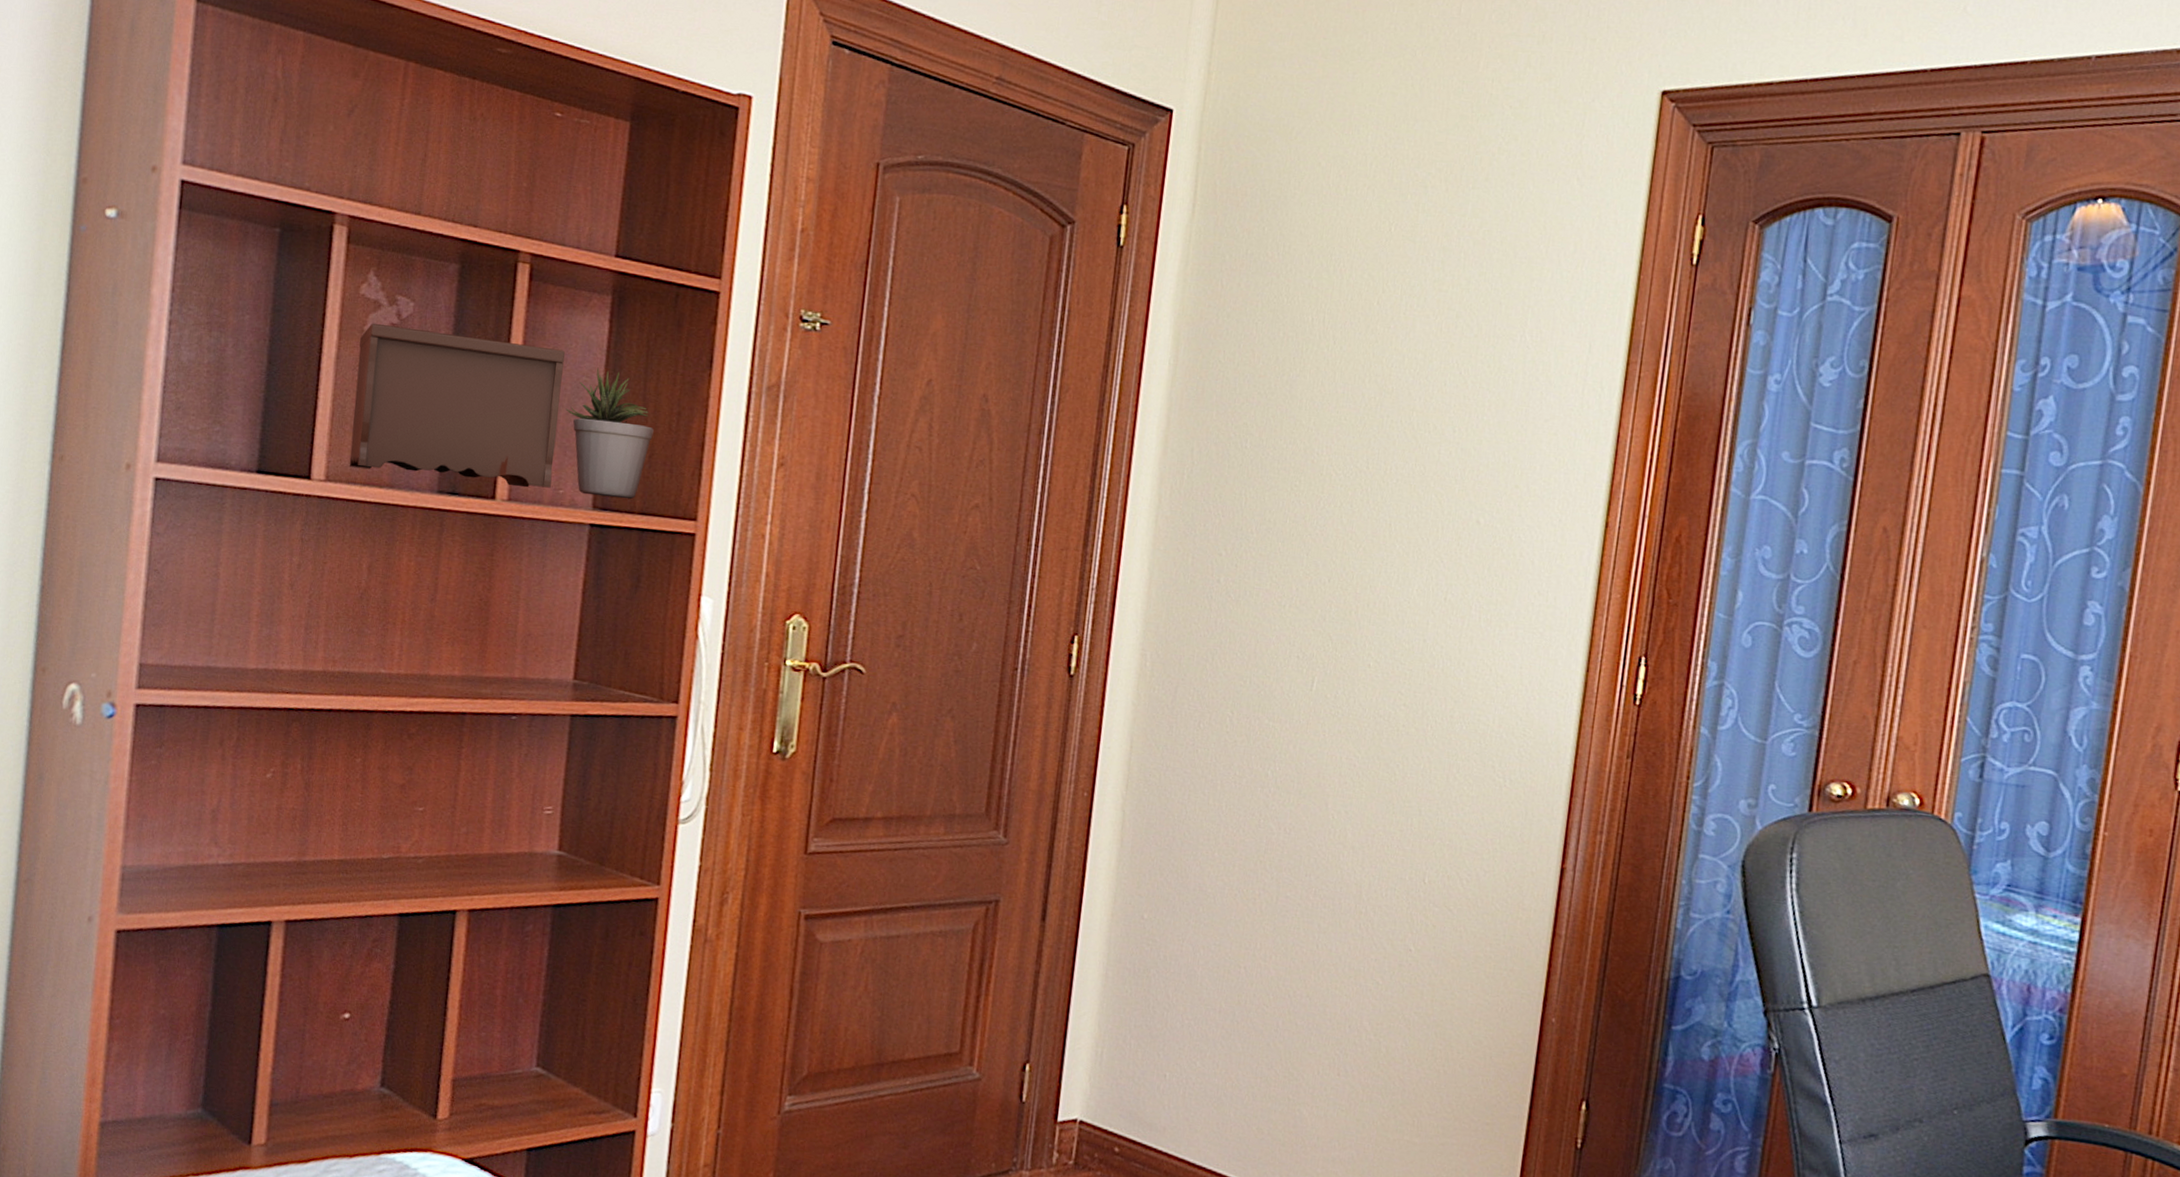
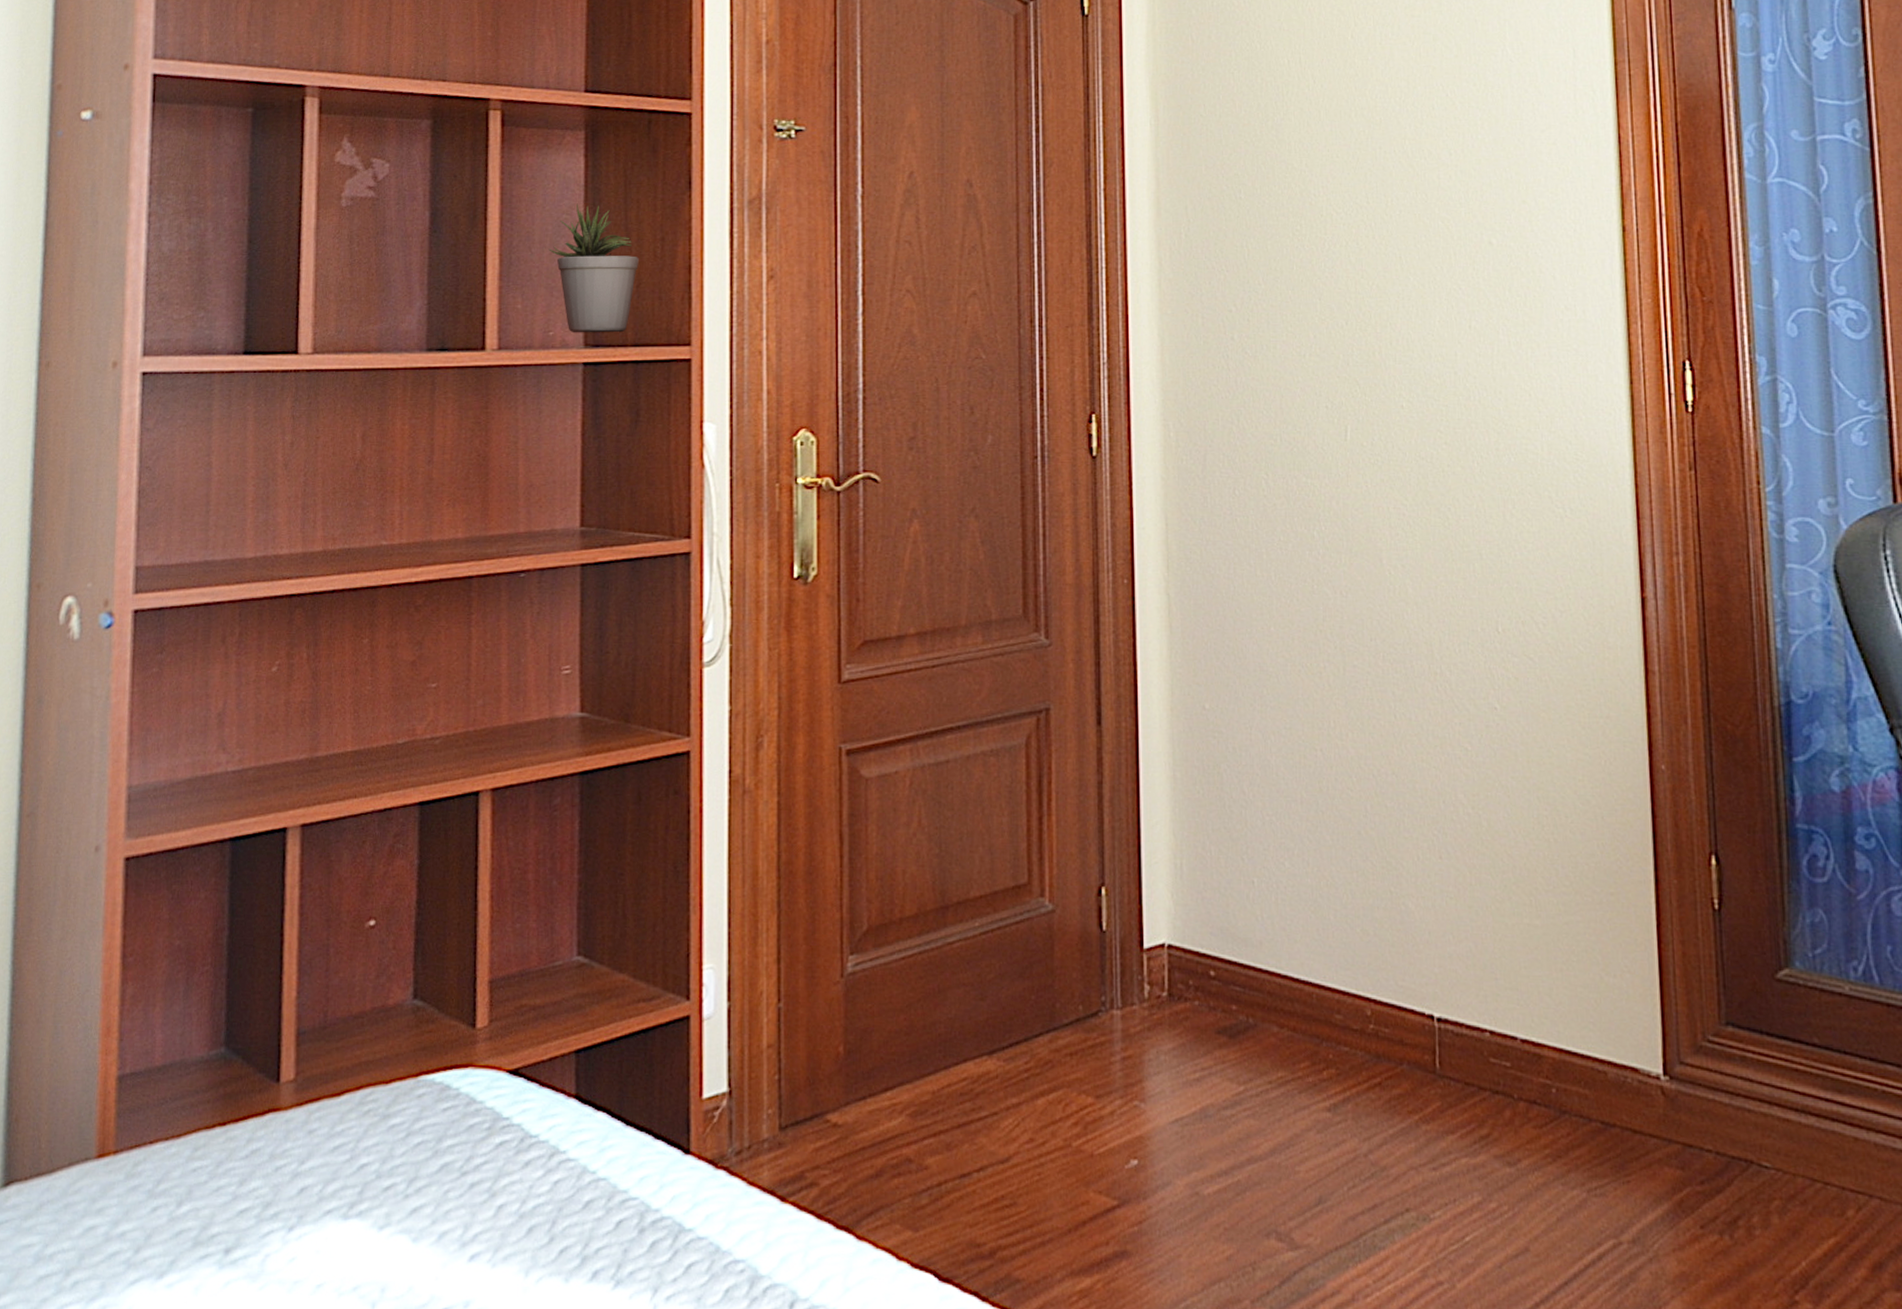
decorative box: present [349,323,566,488] -> none [335,188,544,336]

